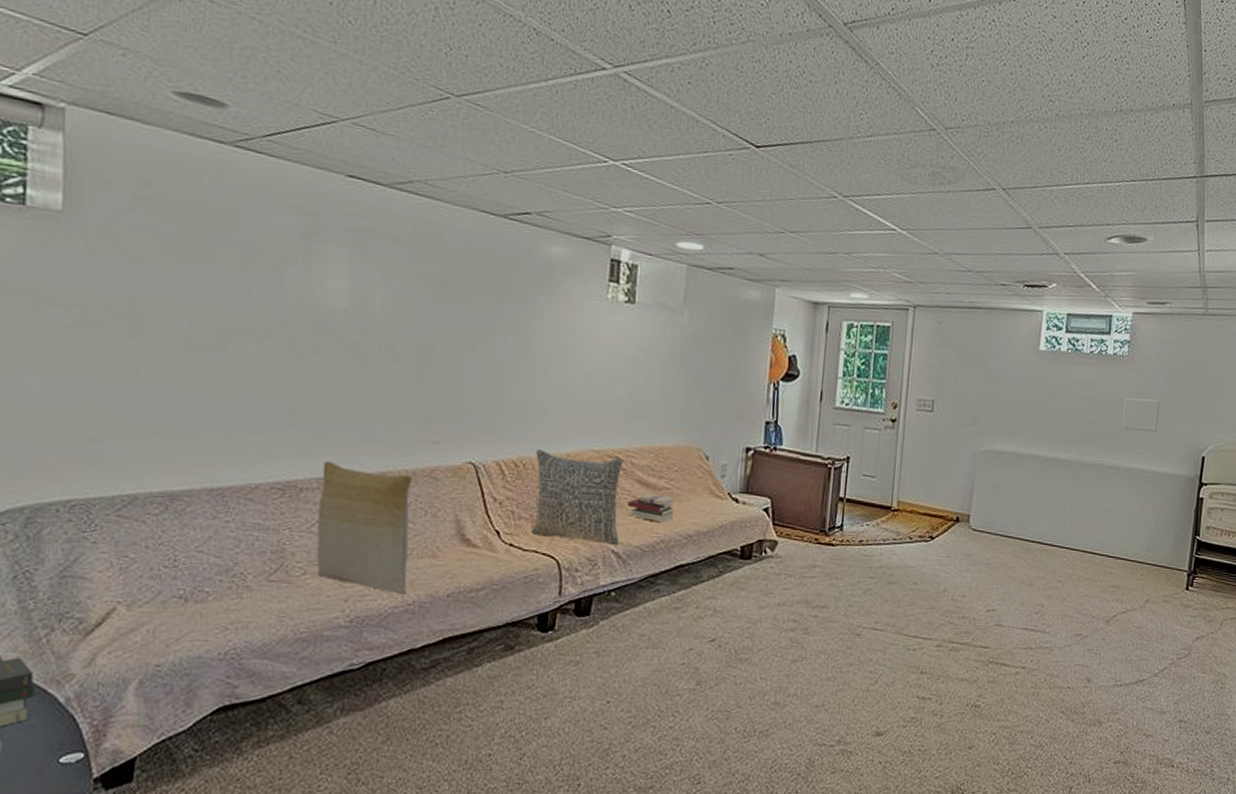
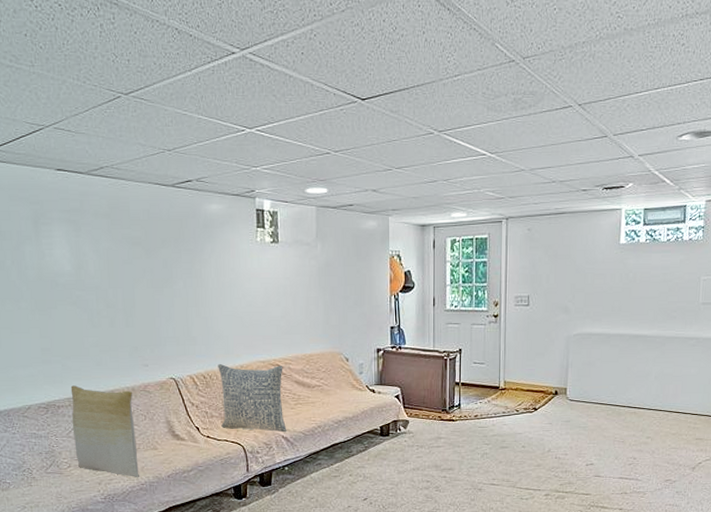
books: present [627,492,675,523] -> none [290,390,325,413]

